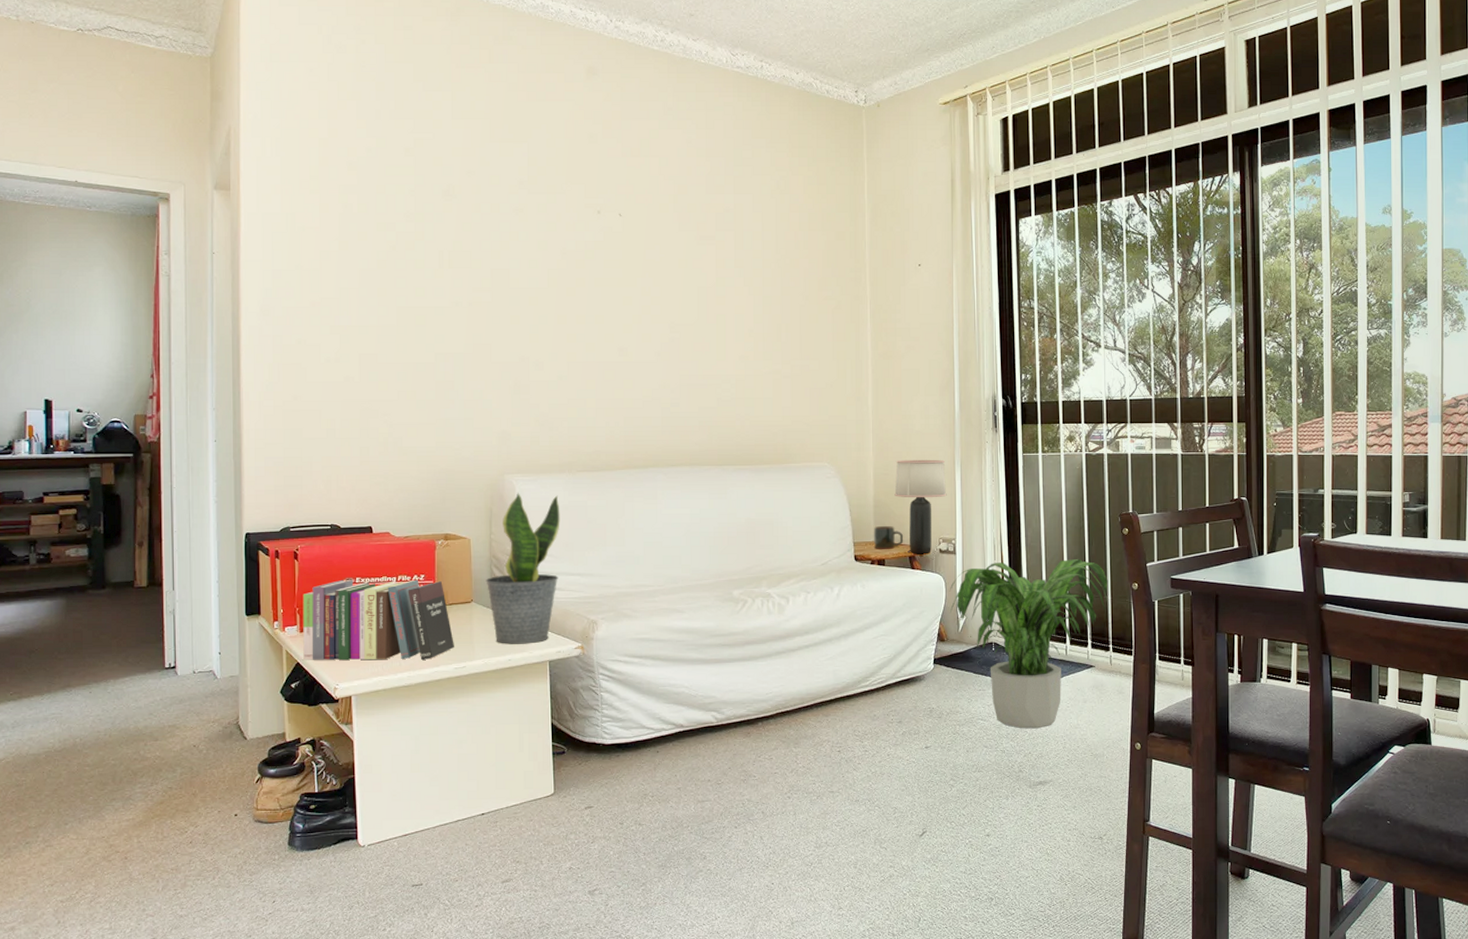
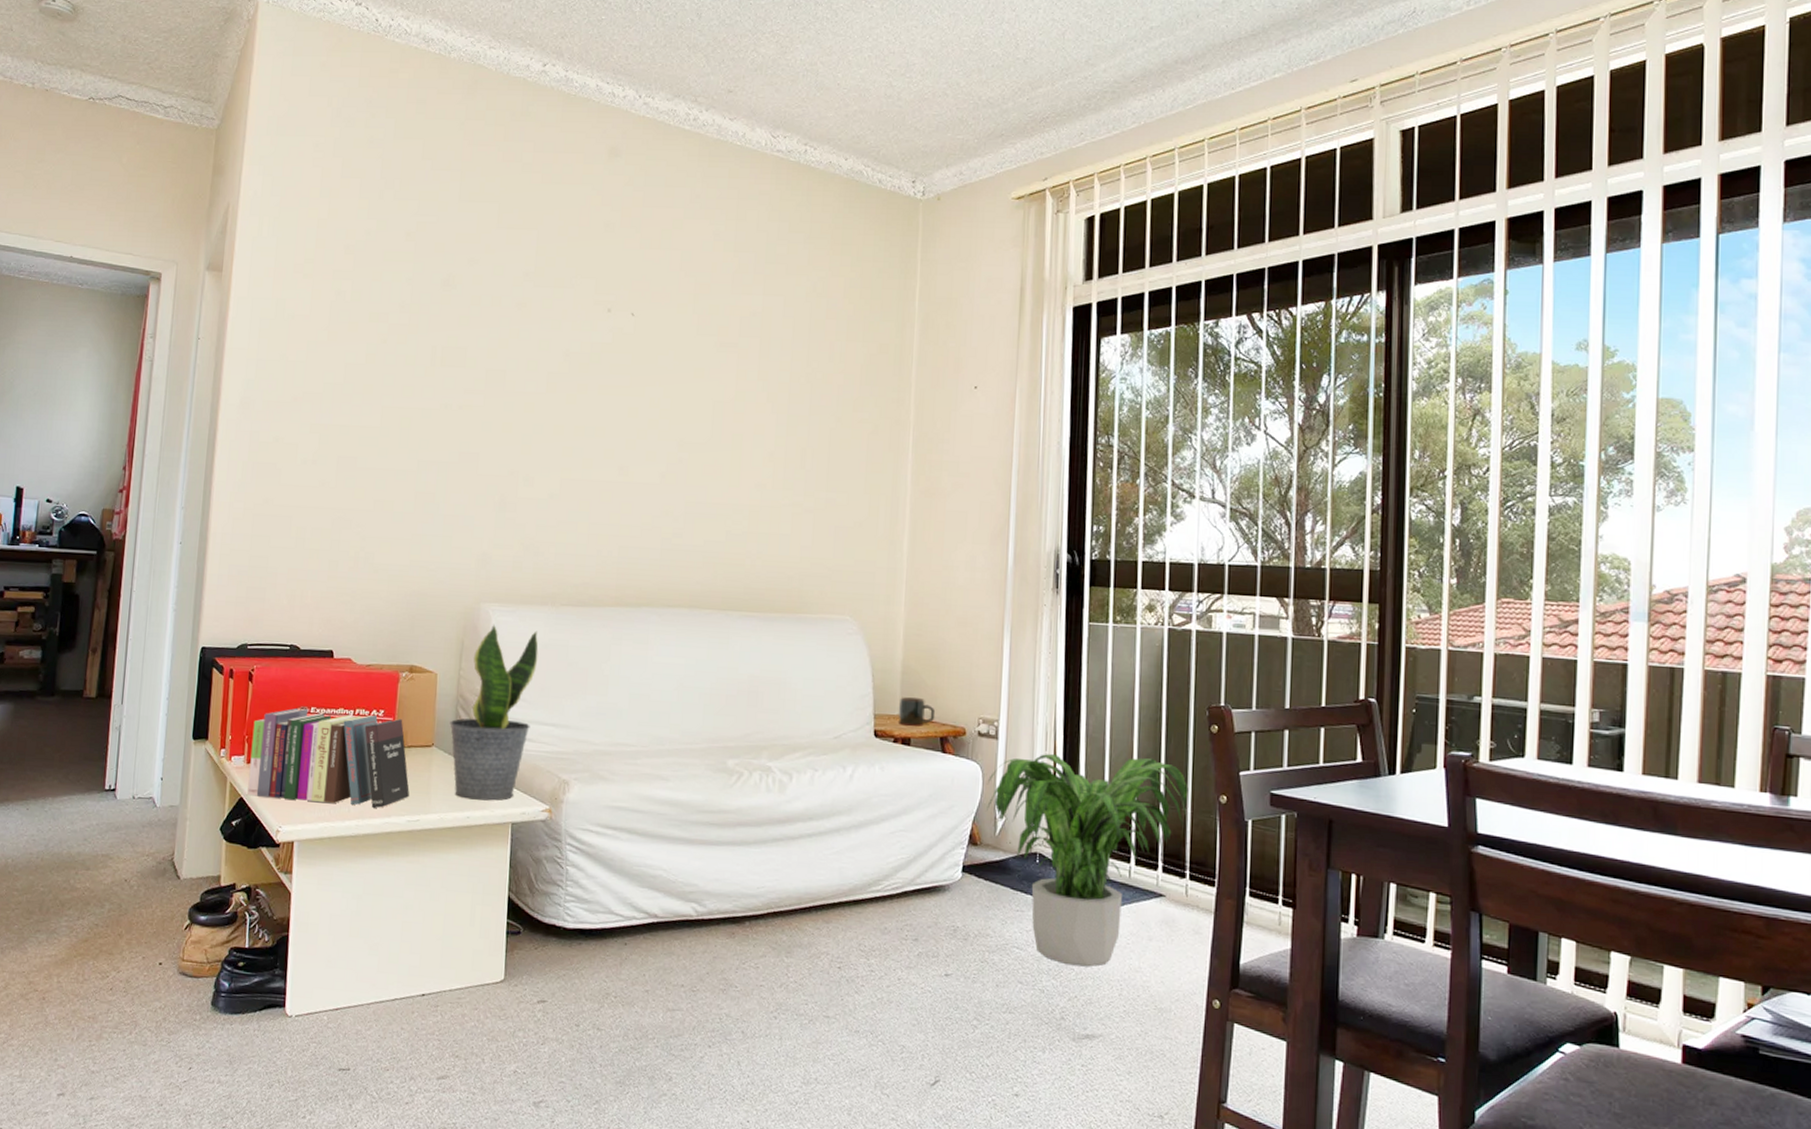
table lamp: present [894,459,947,554] -> none [927,618,992,736]

